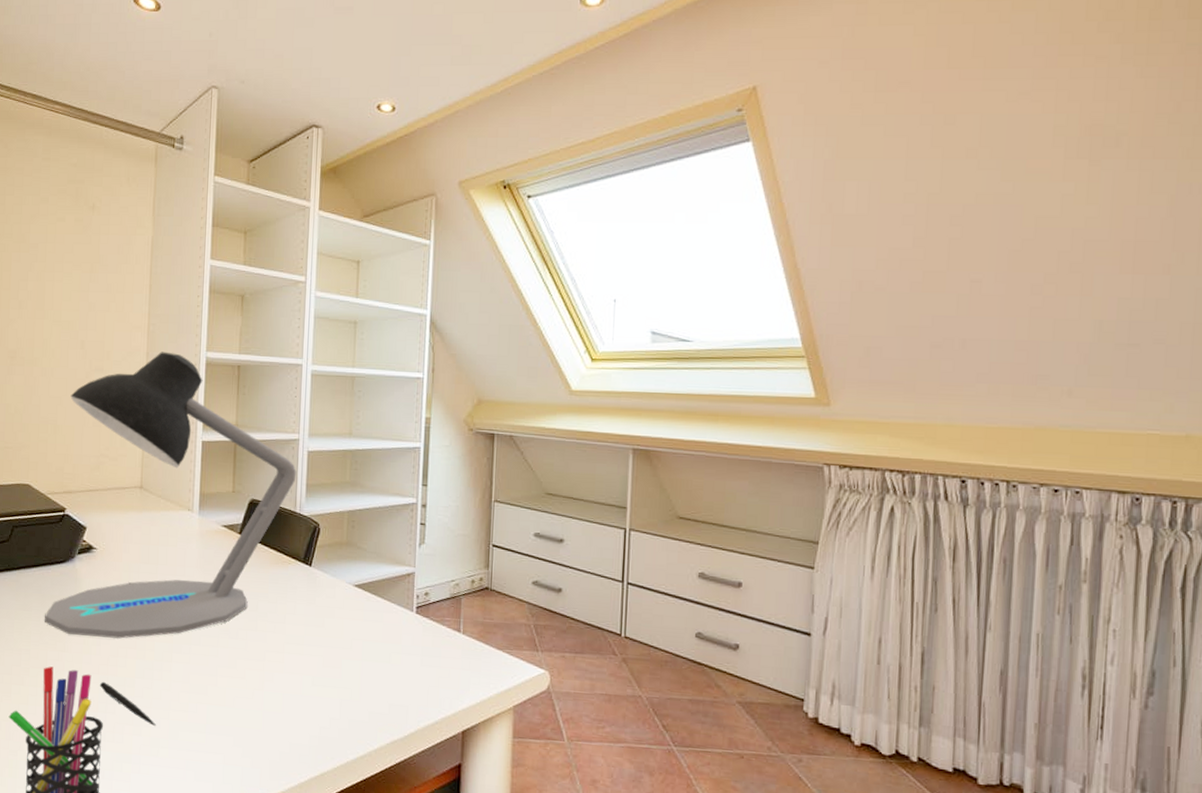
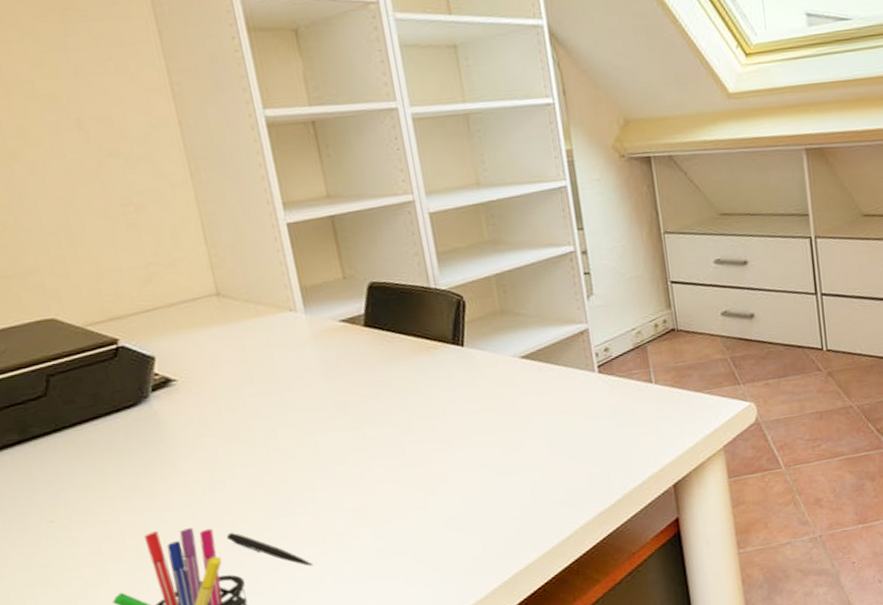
desk lamp: present [45,351,297,639] -> none [81,117,422,490]

